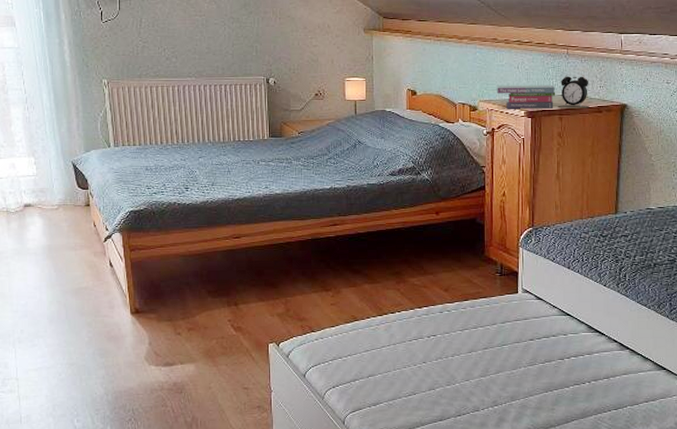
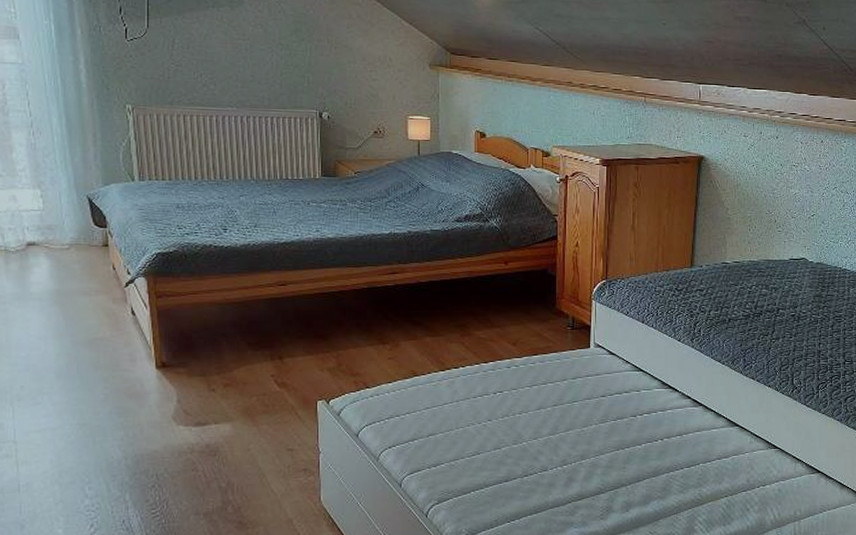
books: present [497,84,556,109] -> none [571,130,633,158]
alarm clock: present [557,73,590,110] -> none [634,122,667,160]

